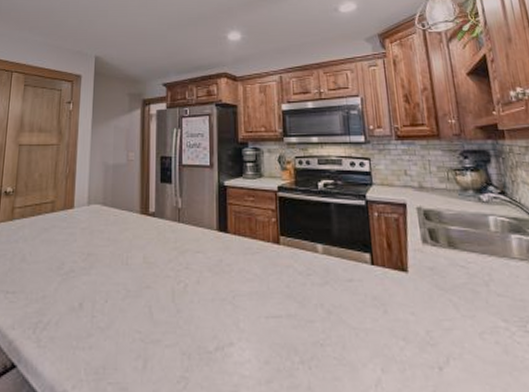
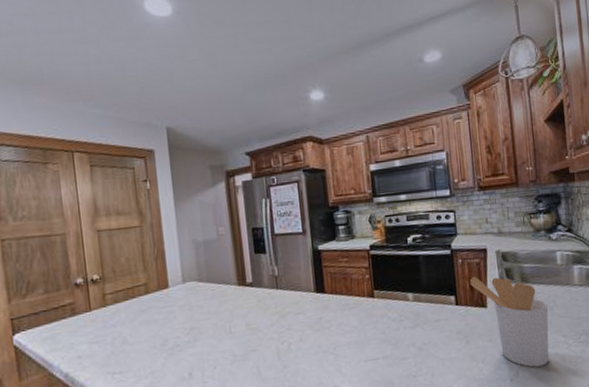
utensil holder: none [387,233,487,356] -> present [469,276,549,367]

